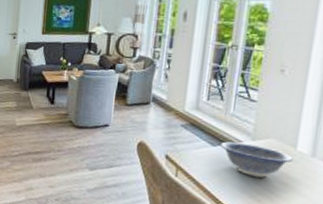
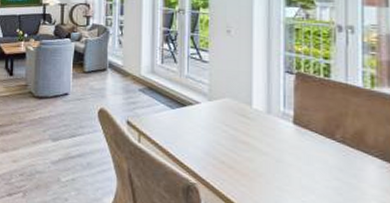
decorative bowl: present [220,141,293,178] -> none [179,103,250,138]

